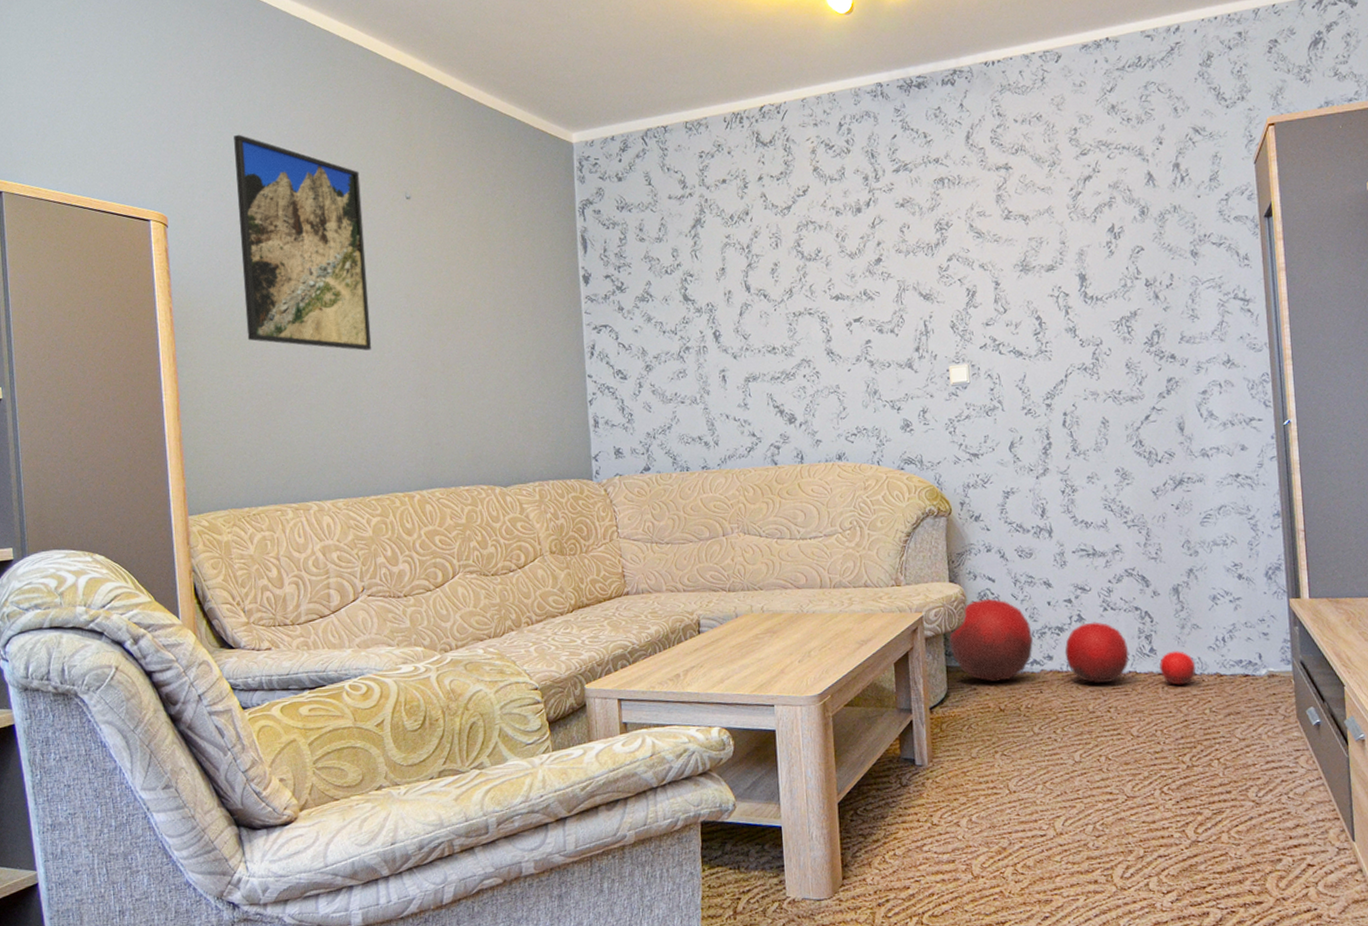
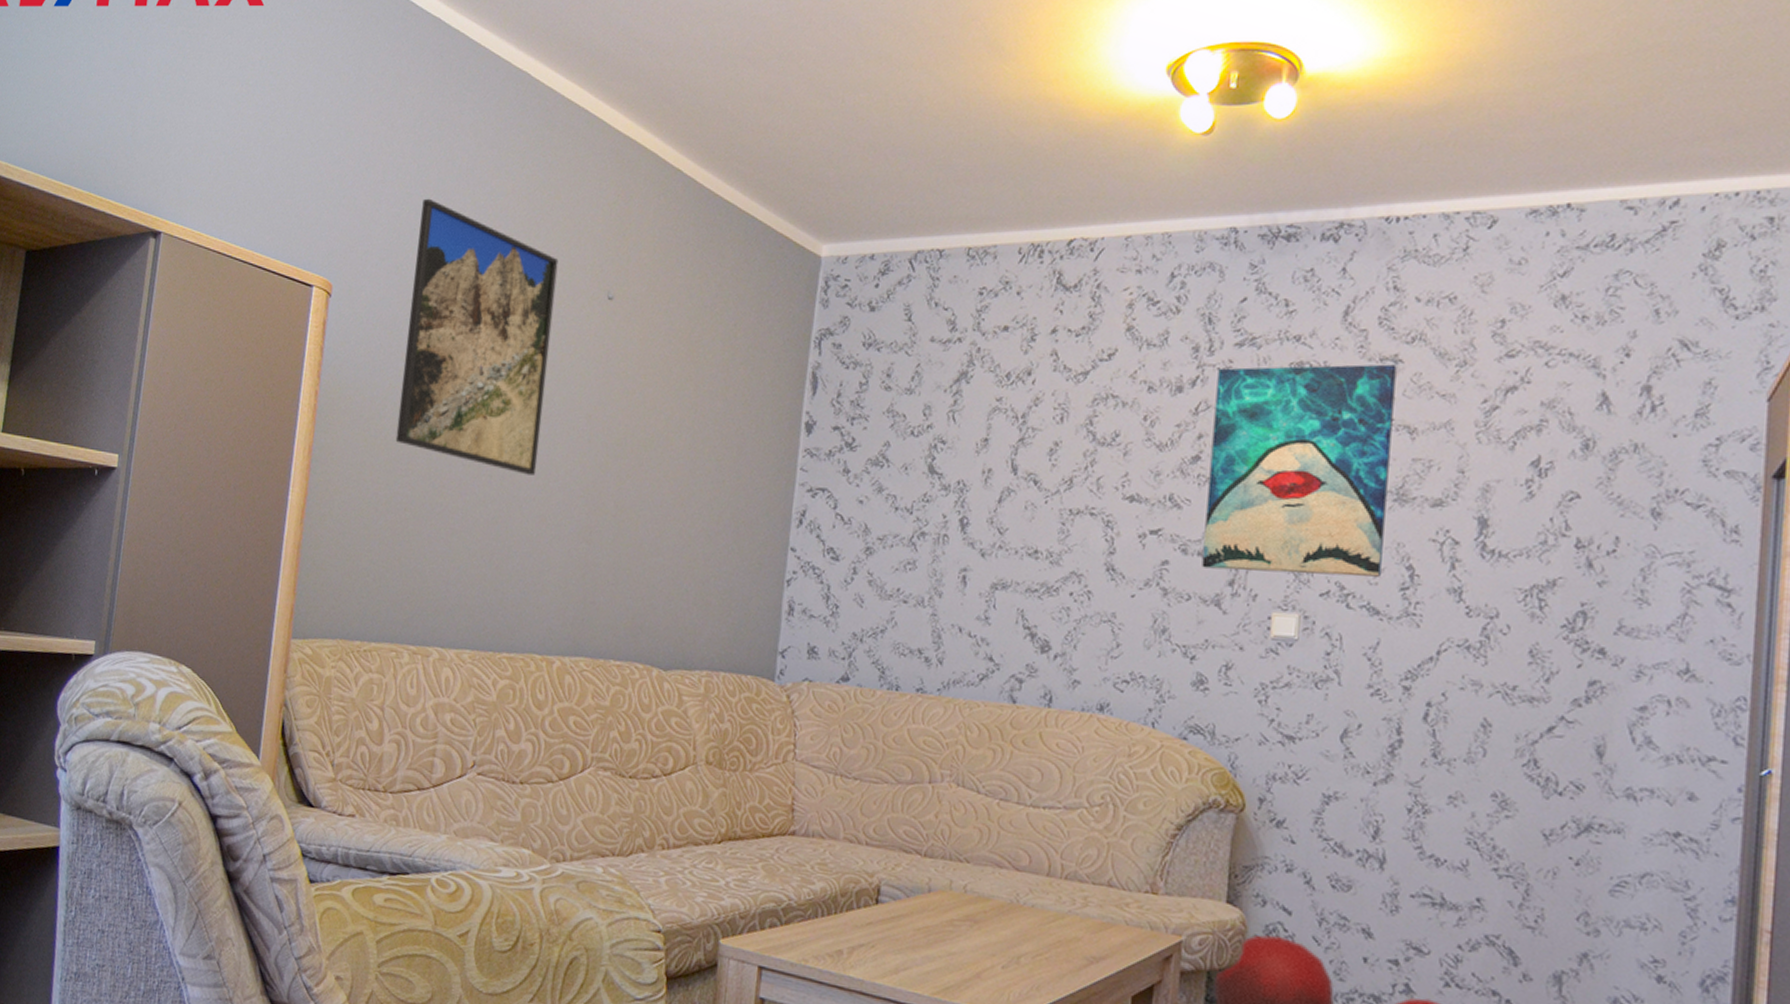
wall art: none [884,171,1019,341] -> present [1202,364,1397,577]

